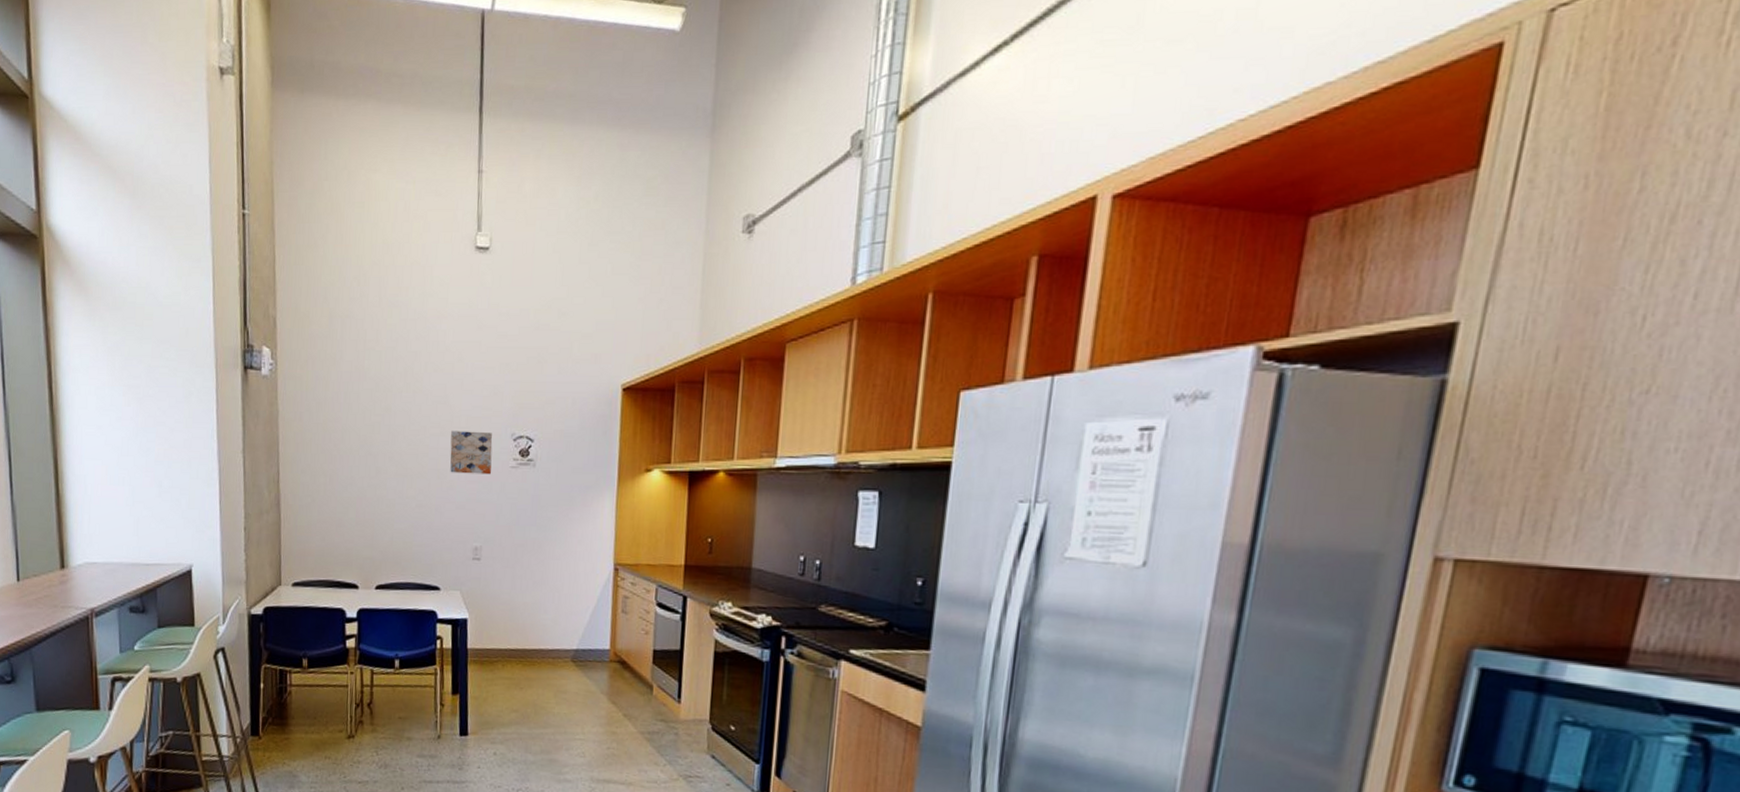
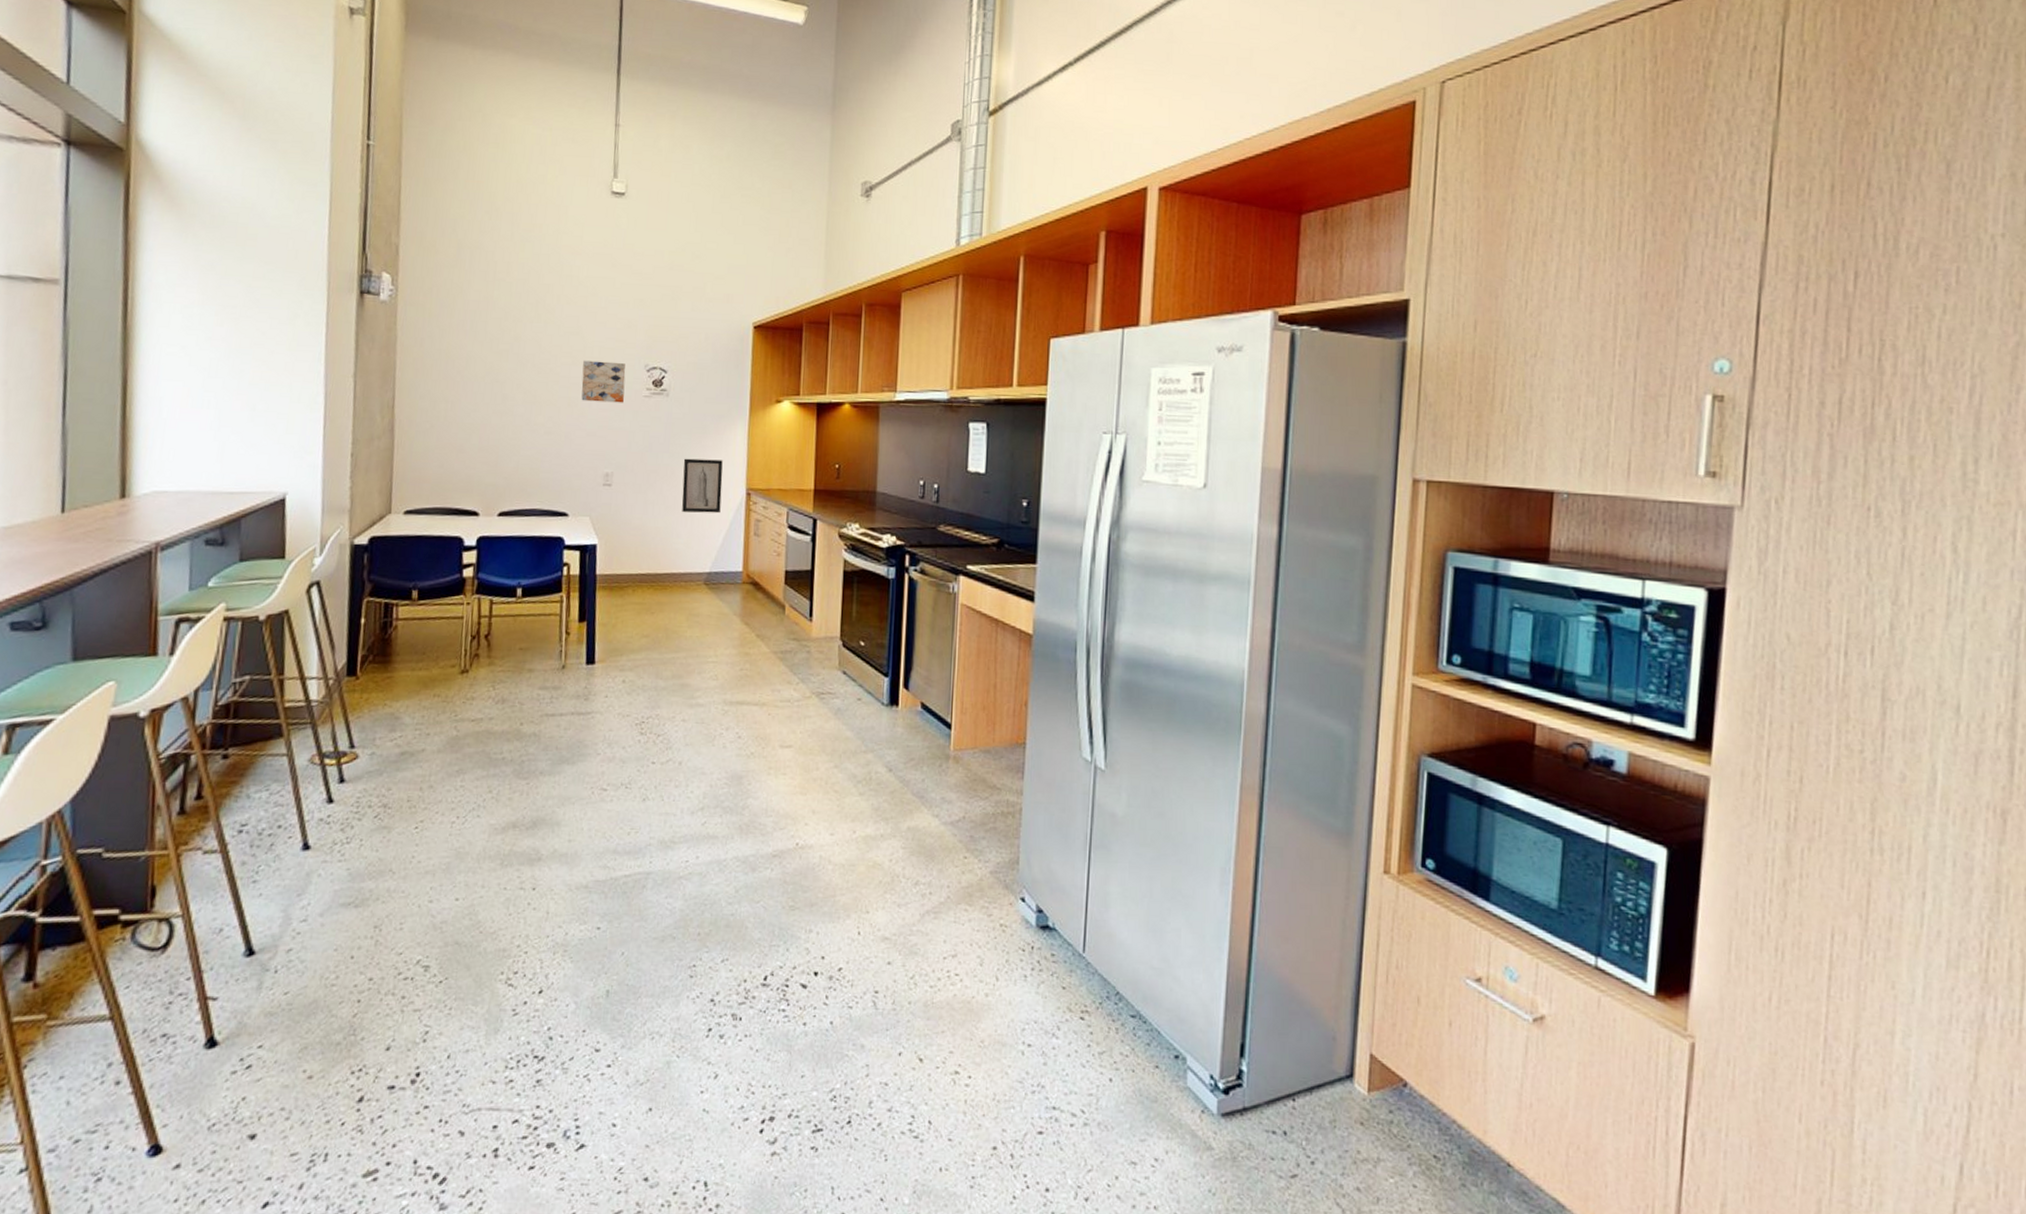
wall art: none [549,532,590,589] -> present [681,458,723,514]

